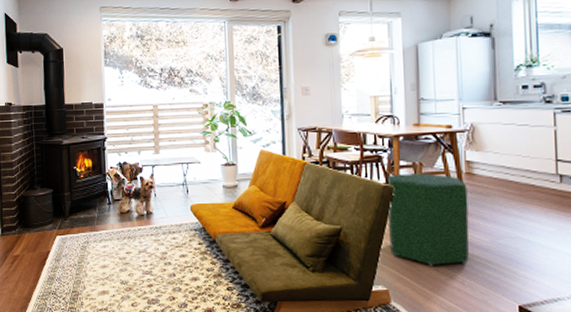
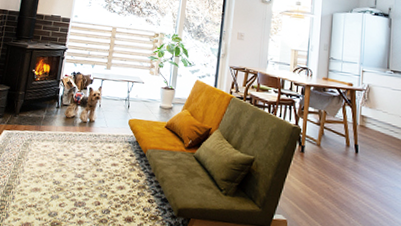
ottoman: present [387,173,470,266] -> none [292,117,360,204]

